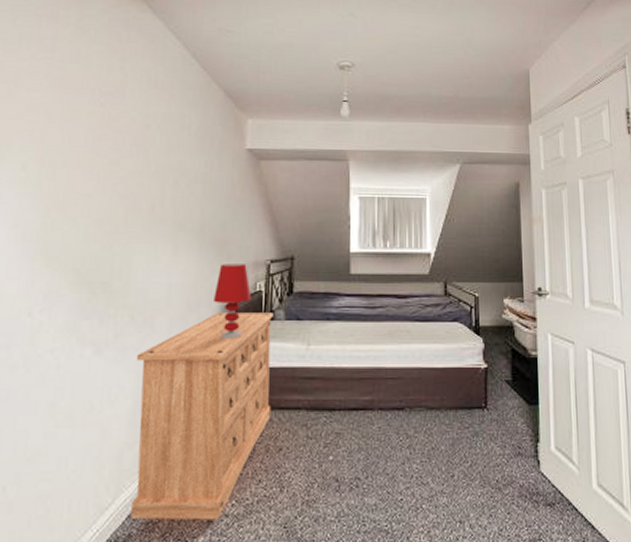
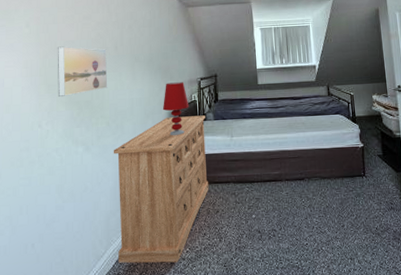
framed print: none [60,201,139,273] -> present [57,46,108,97]

